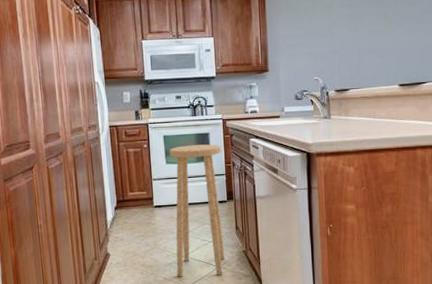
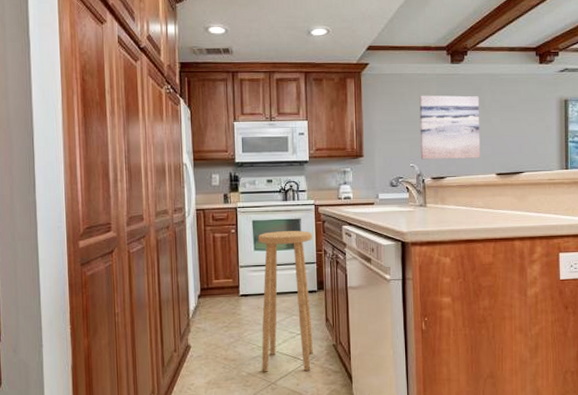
wall art: none [322,8,383,73] -> present [419,95,481,160]

